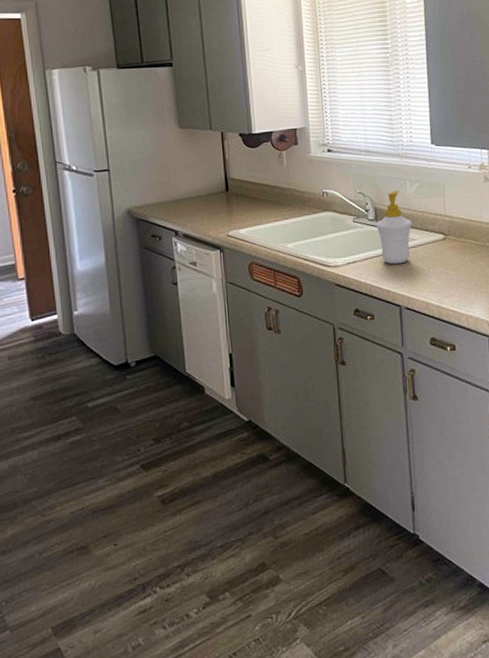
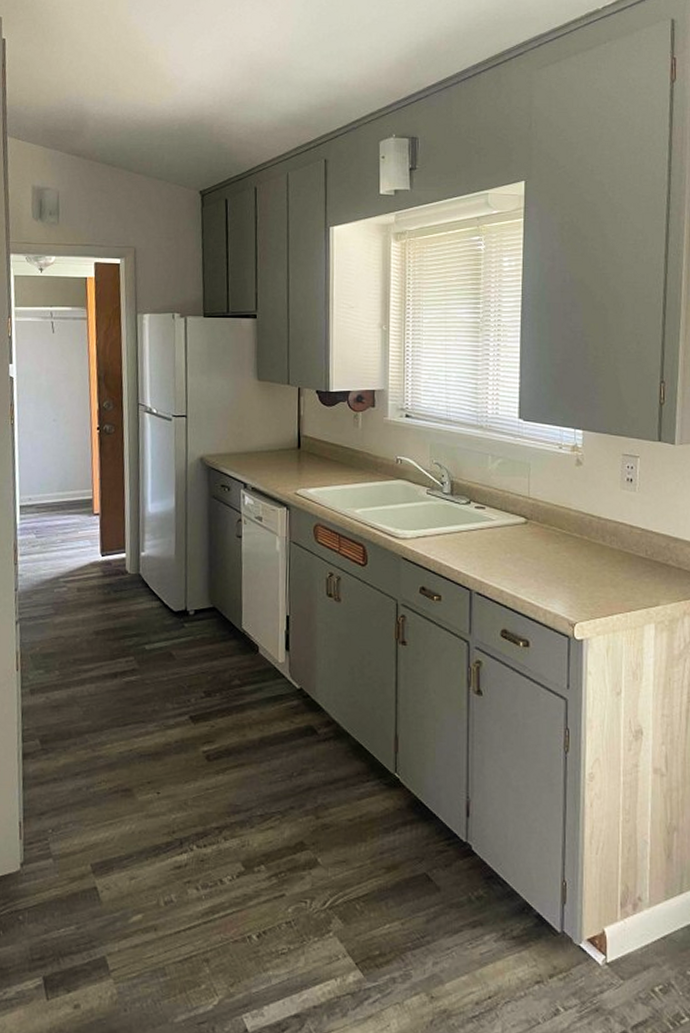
soap bottle: present [375,190,412,265] -> none [451,464,491,544]

